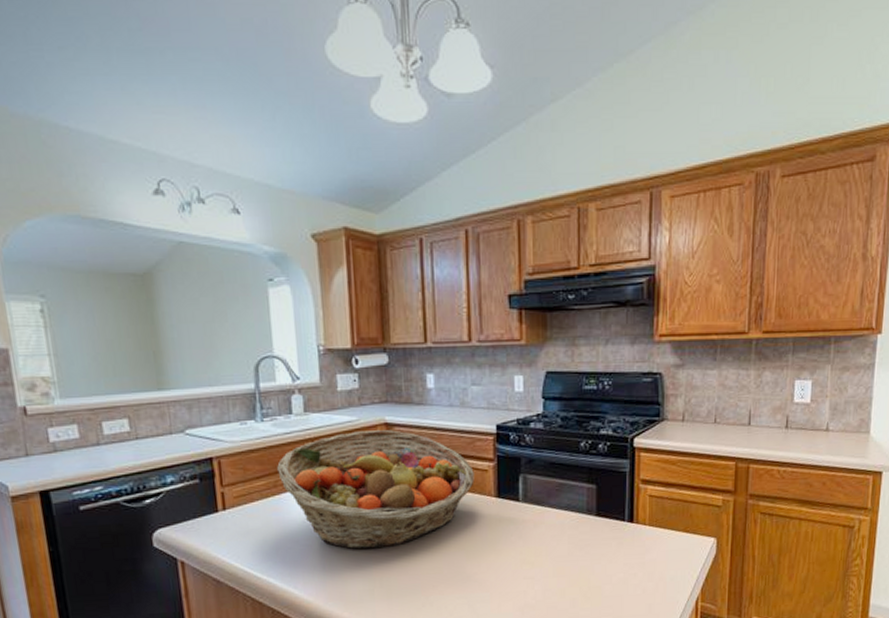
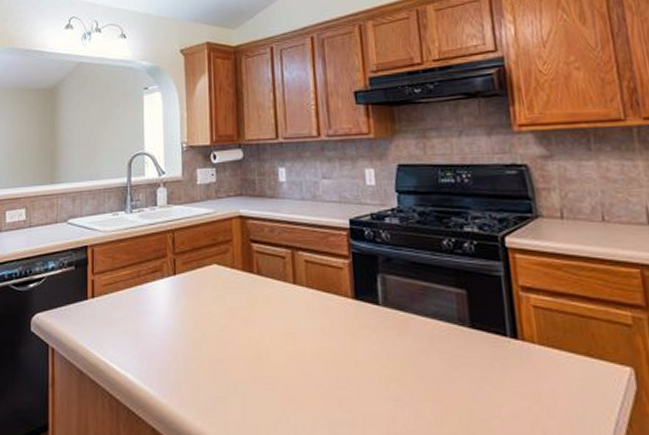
fruit basket: present [277,429,474,550] -> none [141,222,329,349]

